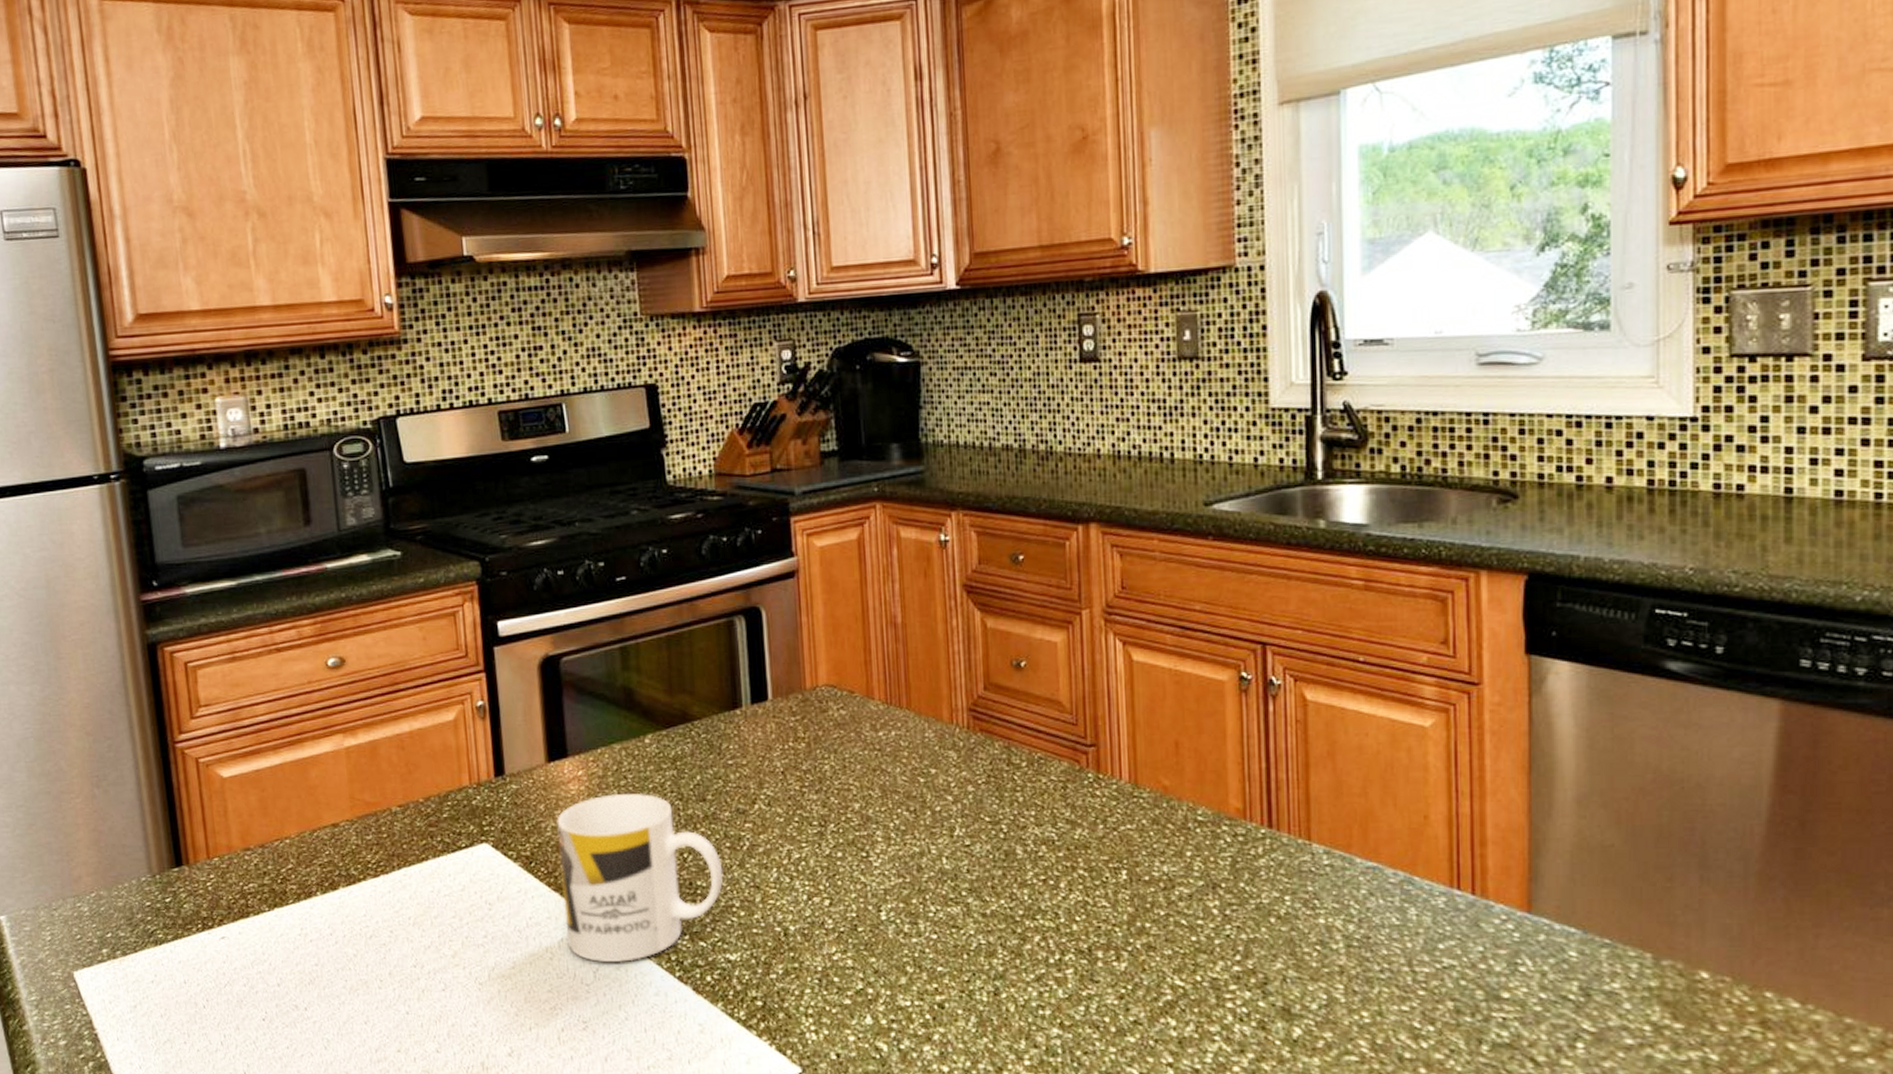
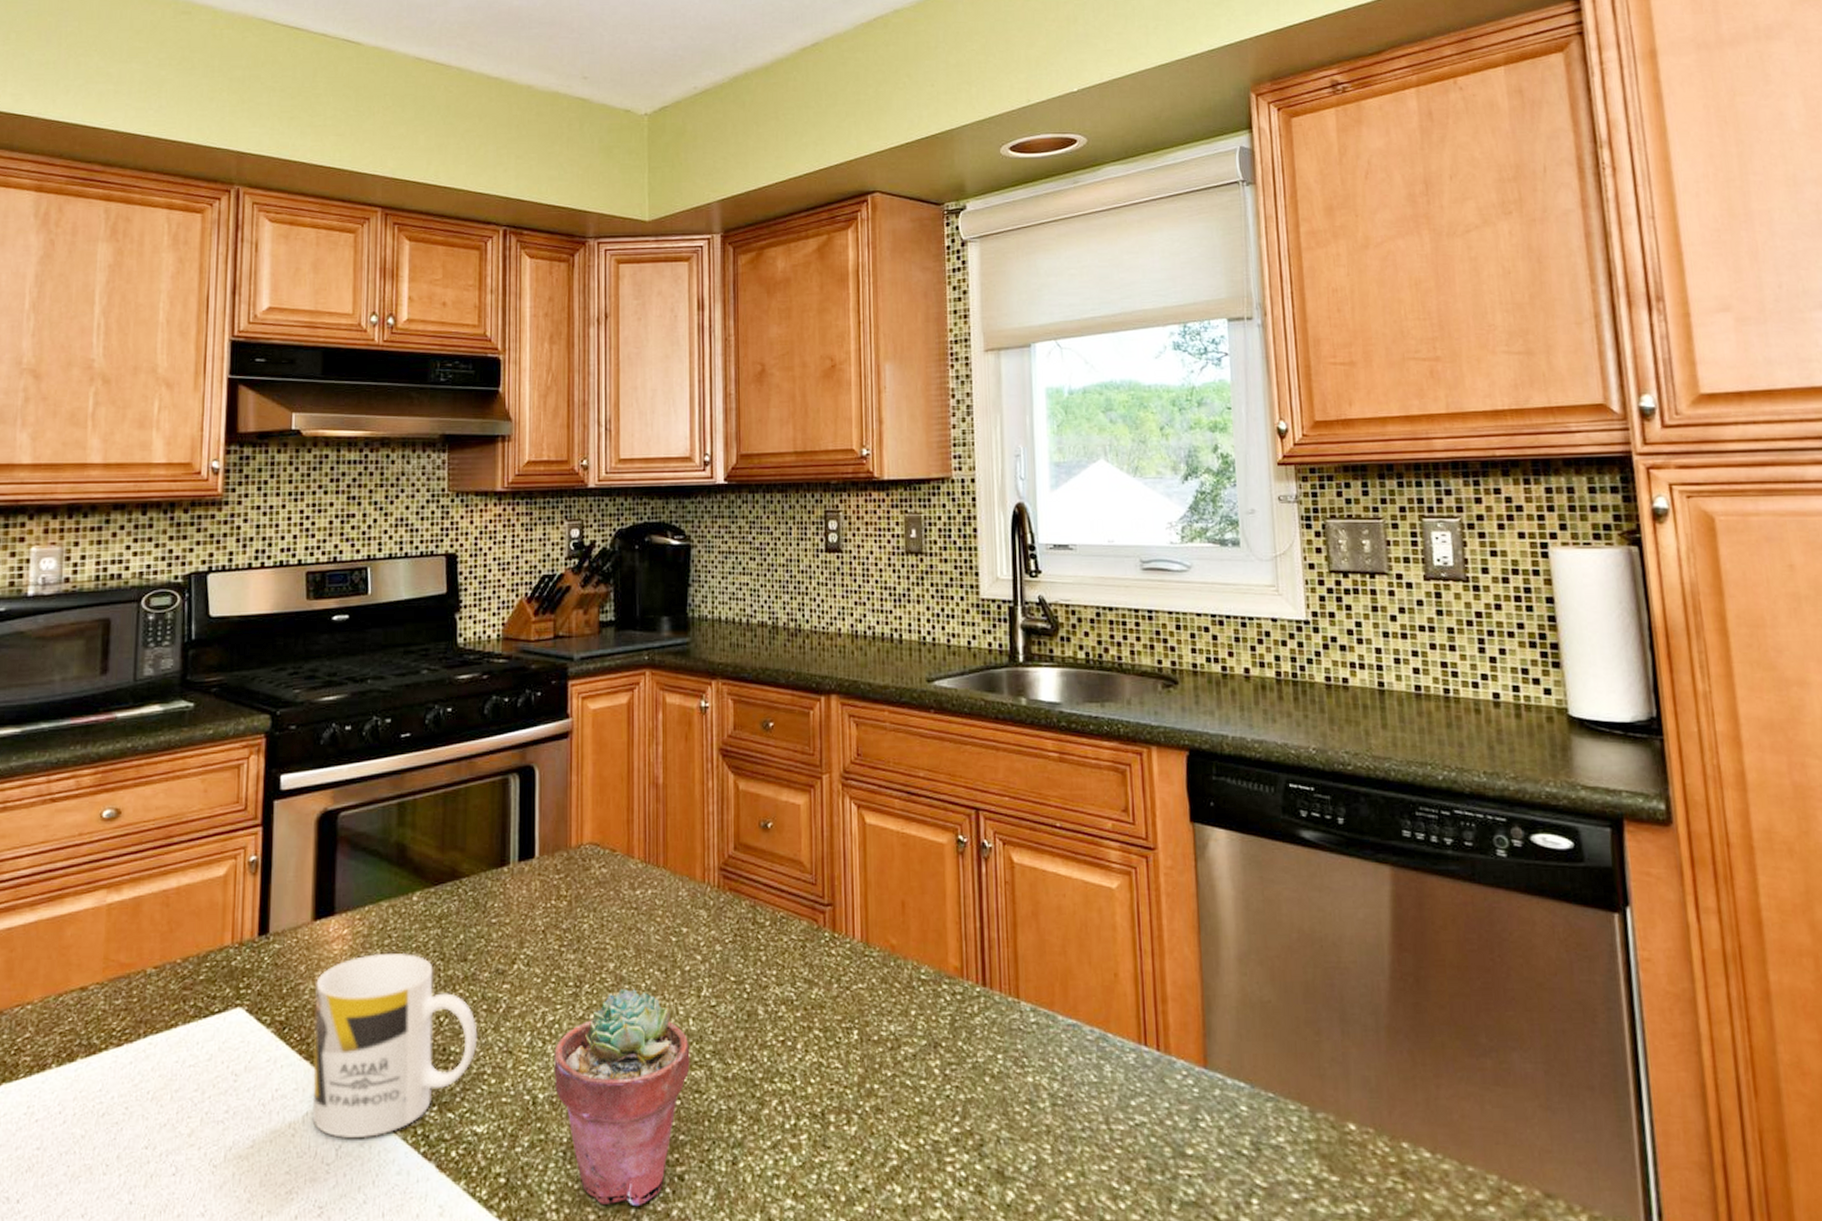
potted succulent: none [802,828,945,1031] -> present [554,989,690,1207]

